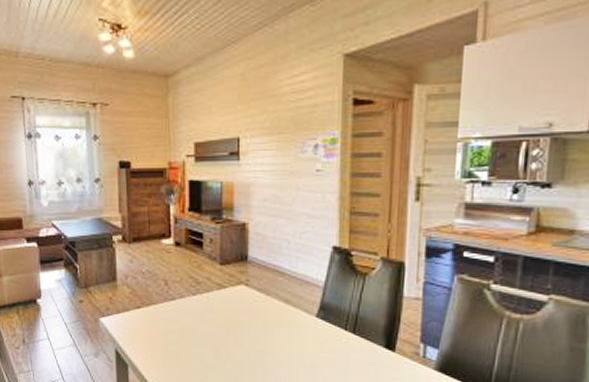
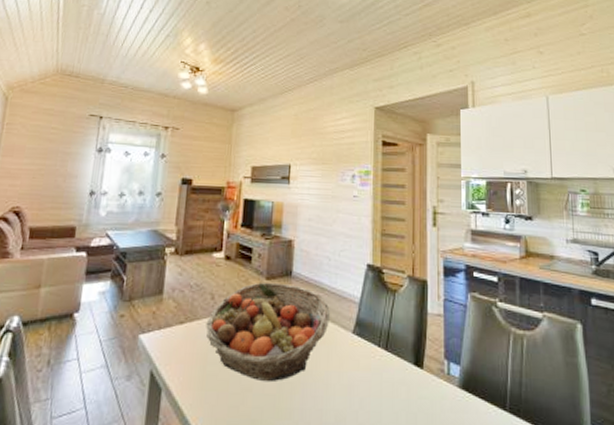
fruit basket: none [162,267,292,360] -> present [206,282,331,381]

